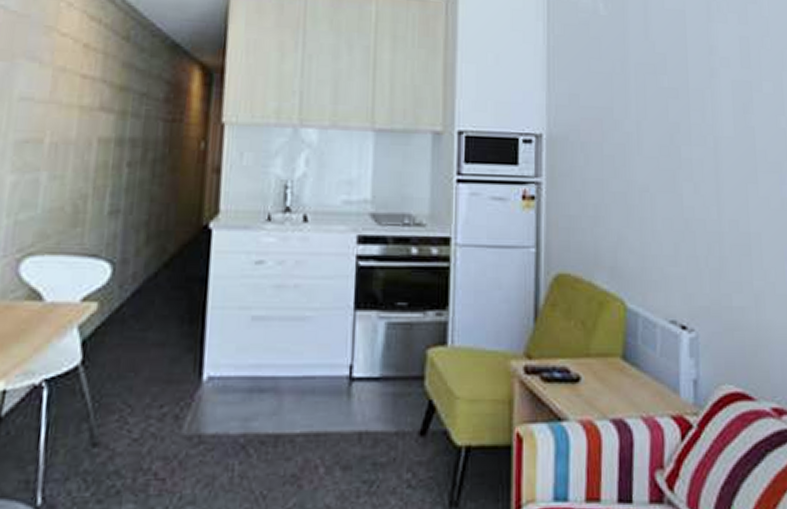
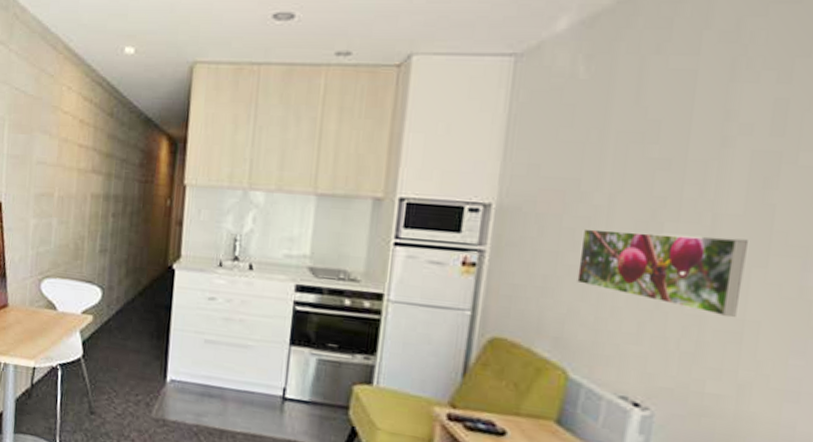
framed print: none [620,155,744,232] -> present [577,228,748,318]

